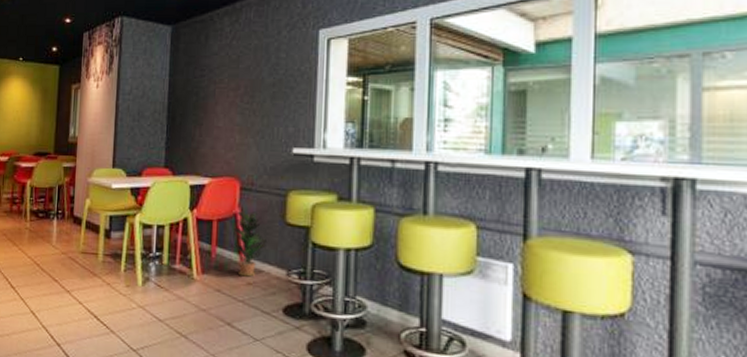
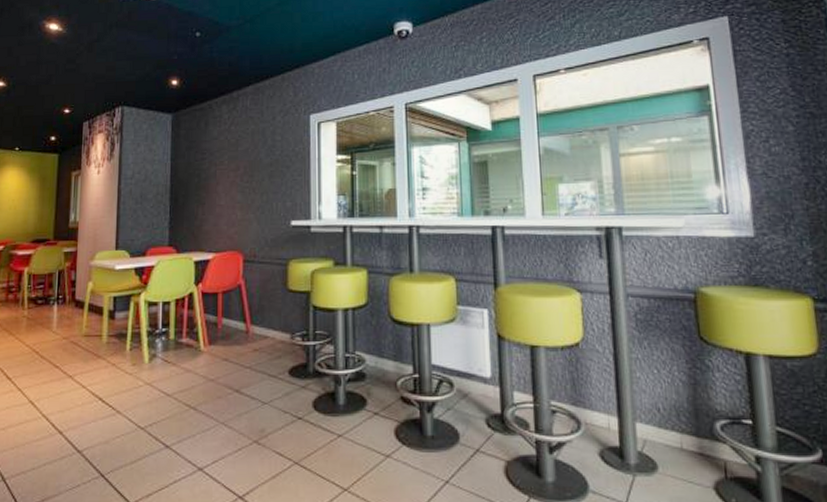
potted plant: present [230,211,268,277] -> none [235,281,272,344]

